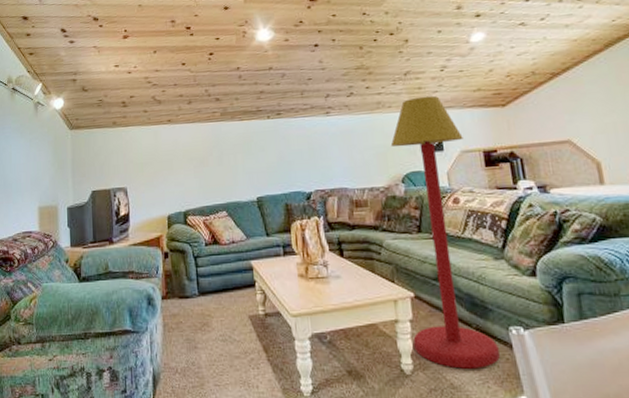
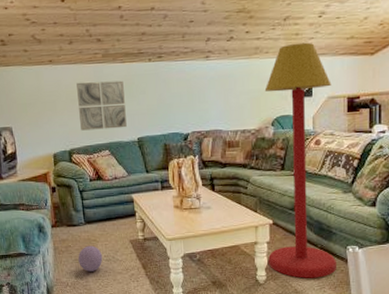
ball: none [190,322,218,355] -> present [78,245,103,272]
wall art: none [194,138,245,190] -> present [76,80,127,131]

